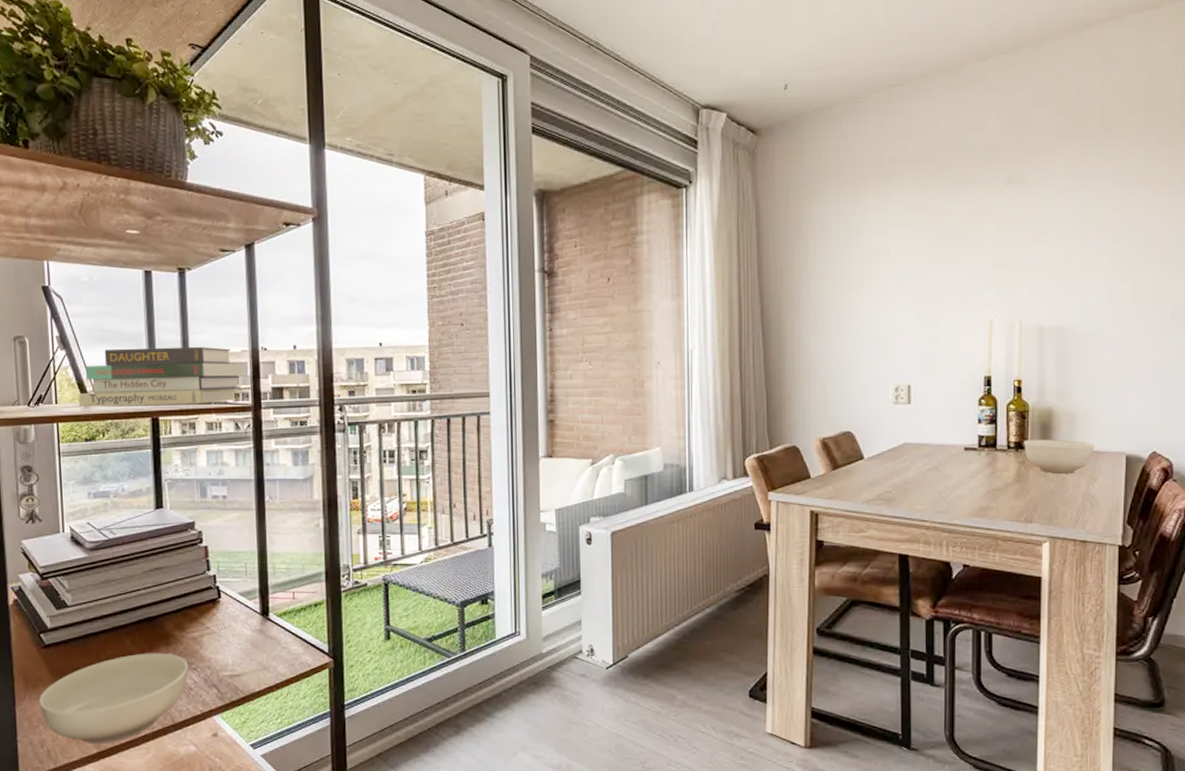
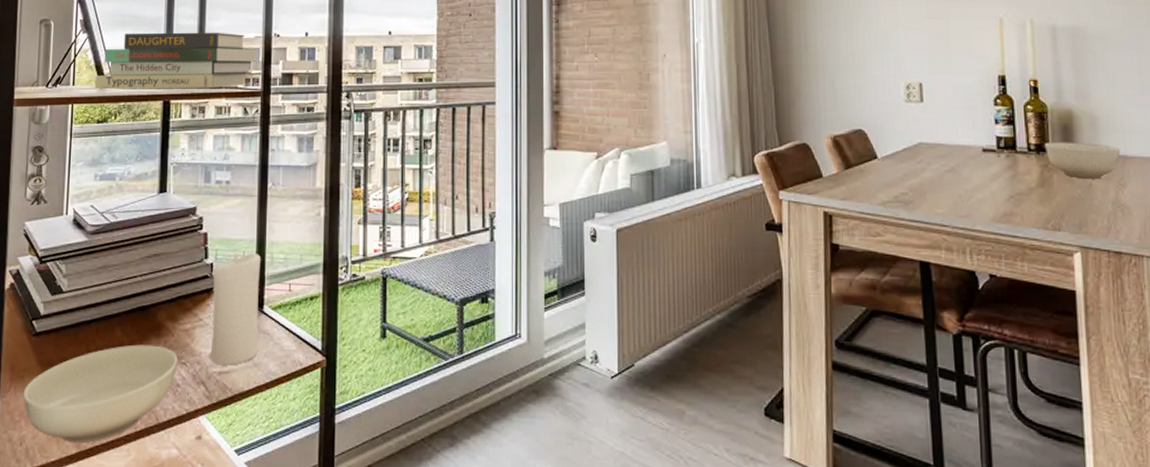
candle: none [216,564,267,669] -> present [209,252,261,366]

